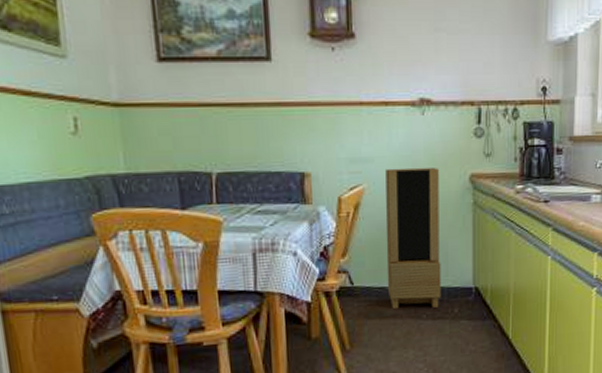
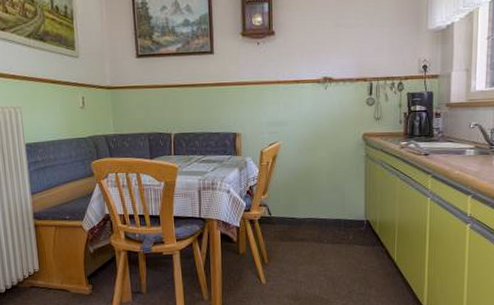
storage cabinet: present [385,167,442,310] -> none [296,128,339,235]

